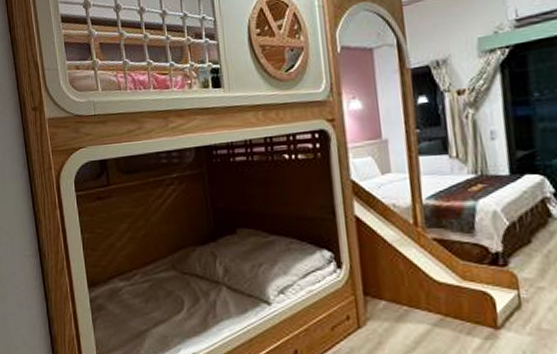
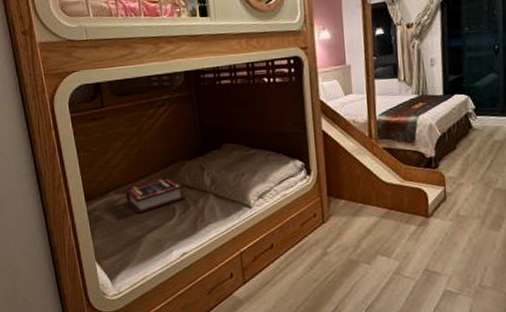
book: none [129,265,196,305] -> present [125,178,186,214]

